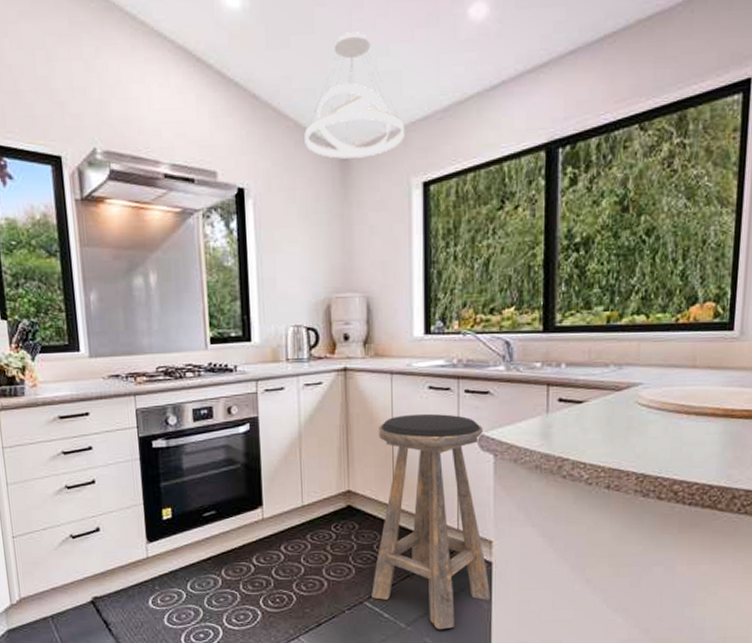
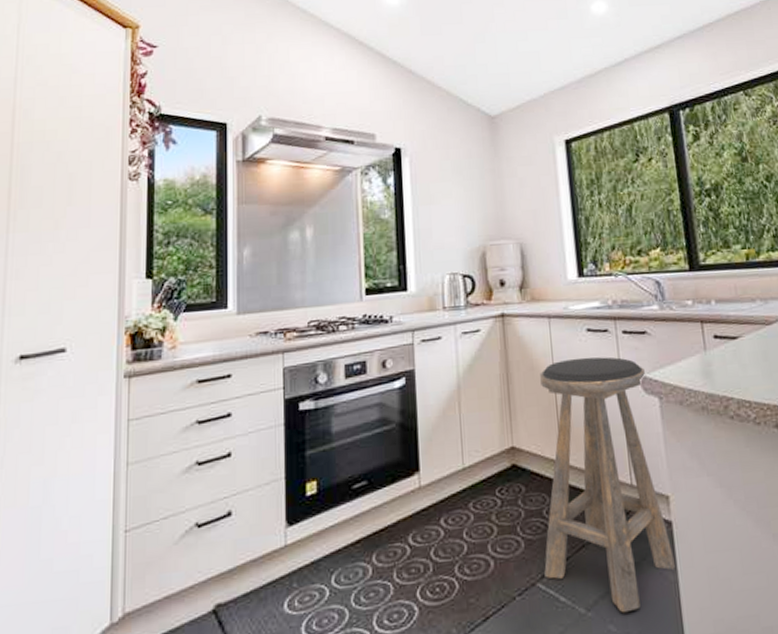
pendant light: present [304,32,405,159] -> none [456,22,546,122]

